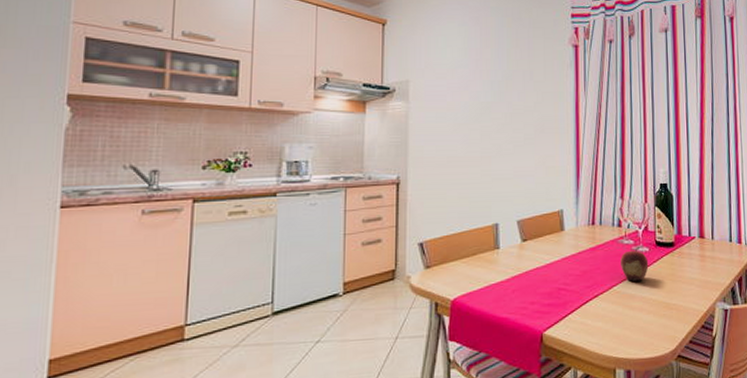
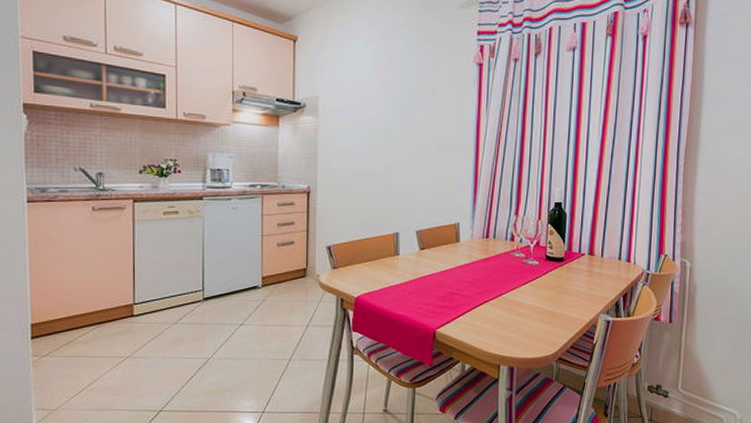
fruit: present [621,247,649,282] -> none [511,260,538,291]

